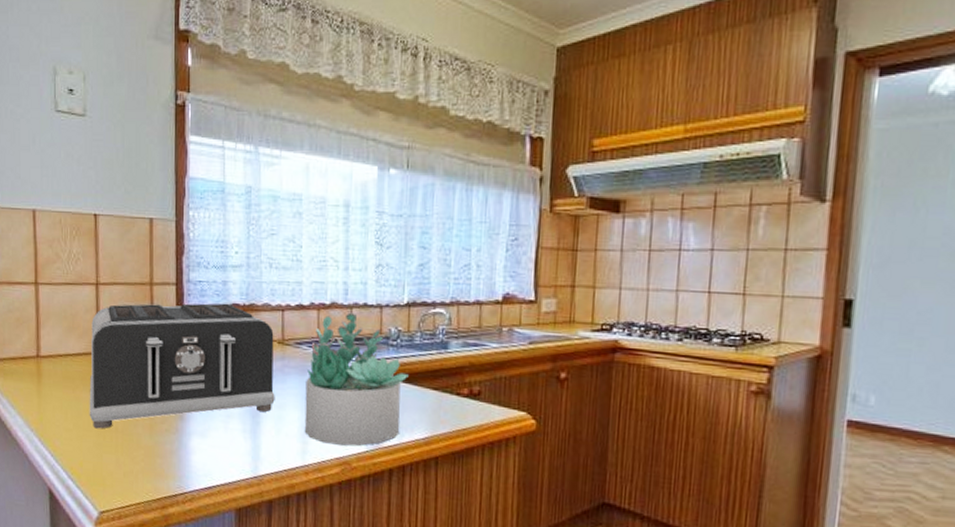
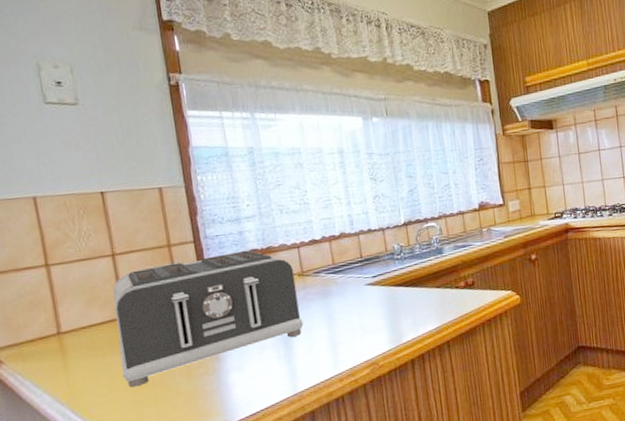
succulent plant: present [304,312,409,446] -> none [328,238,415,352]

